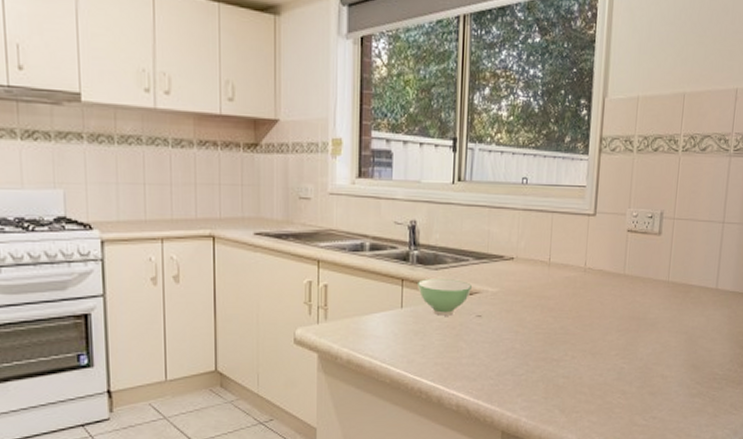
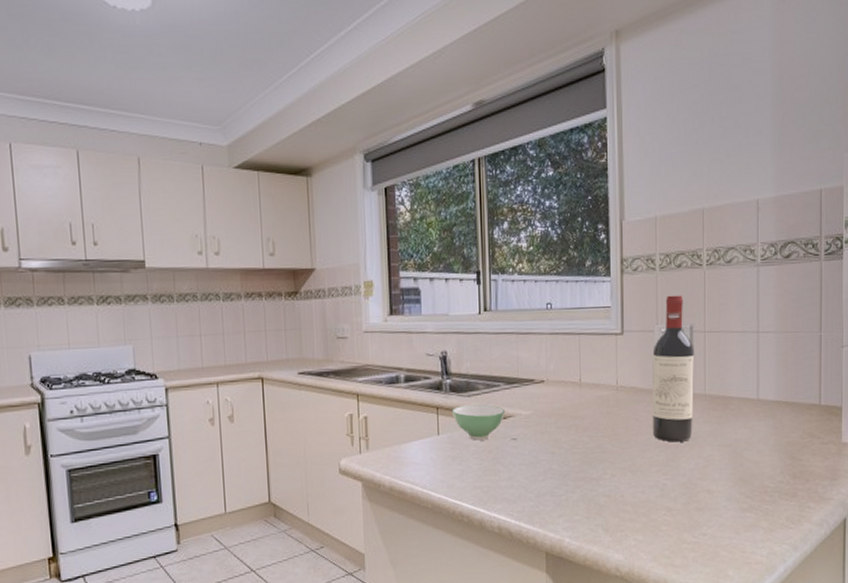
wine bottle: none [614,179,663,327] -> present [652,295,695,442]

